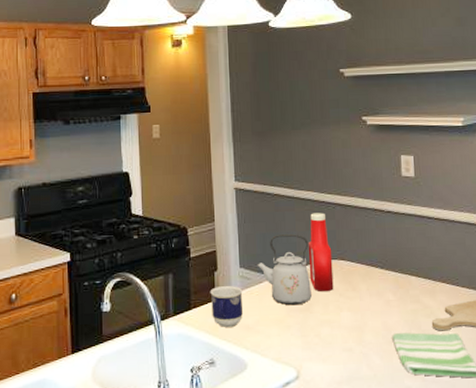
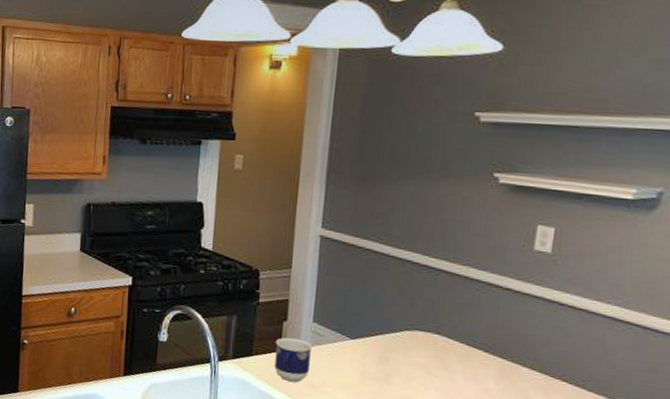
kettle: present [256,233,312,306] -> none [332,293,400,374]
ketchup bottle: present [308,213,334,291] -> none [393,276,427,366]

